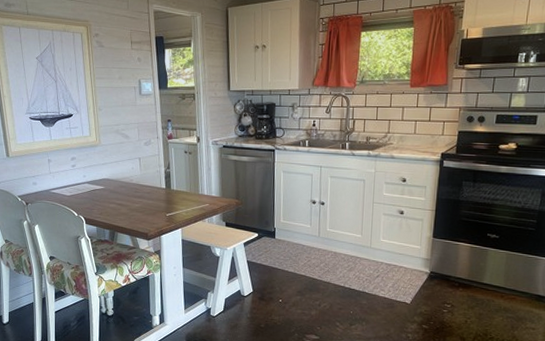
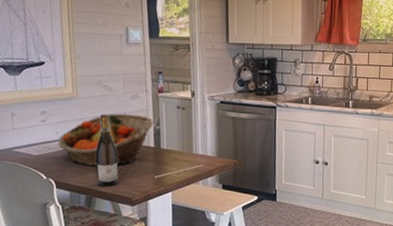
fruit basket: none [85,158,165,206] -> present [57,113,154,167]
wine bottle: none [116,159,136,223] -> present [95,114,119,186]

